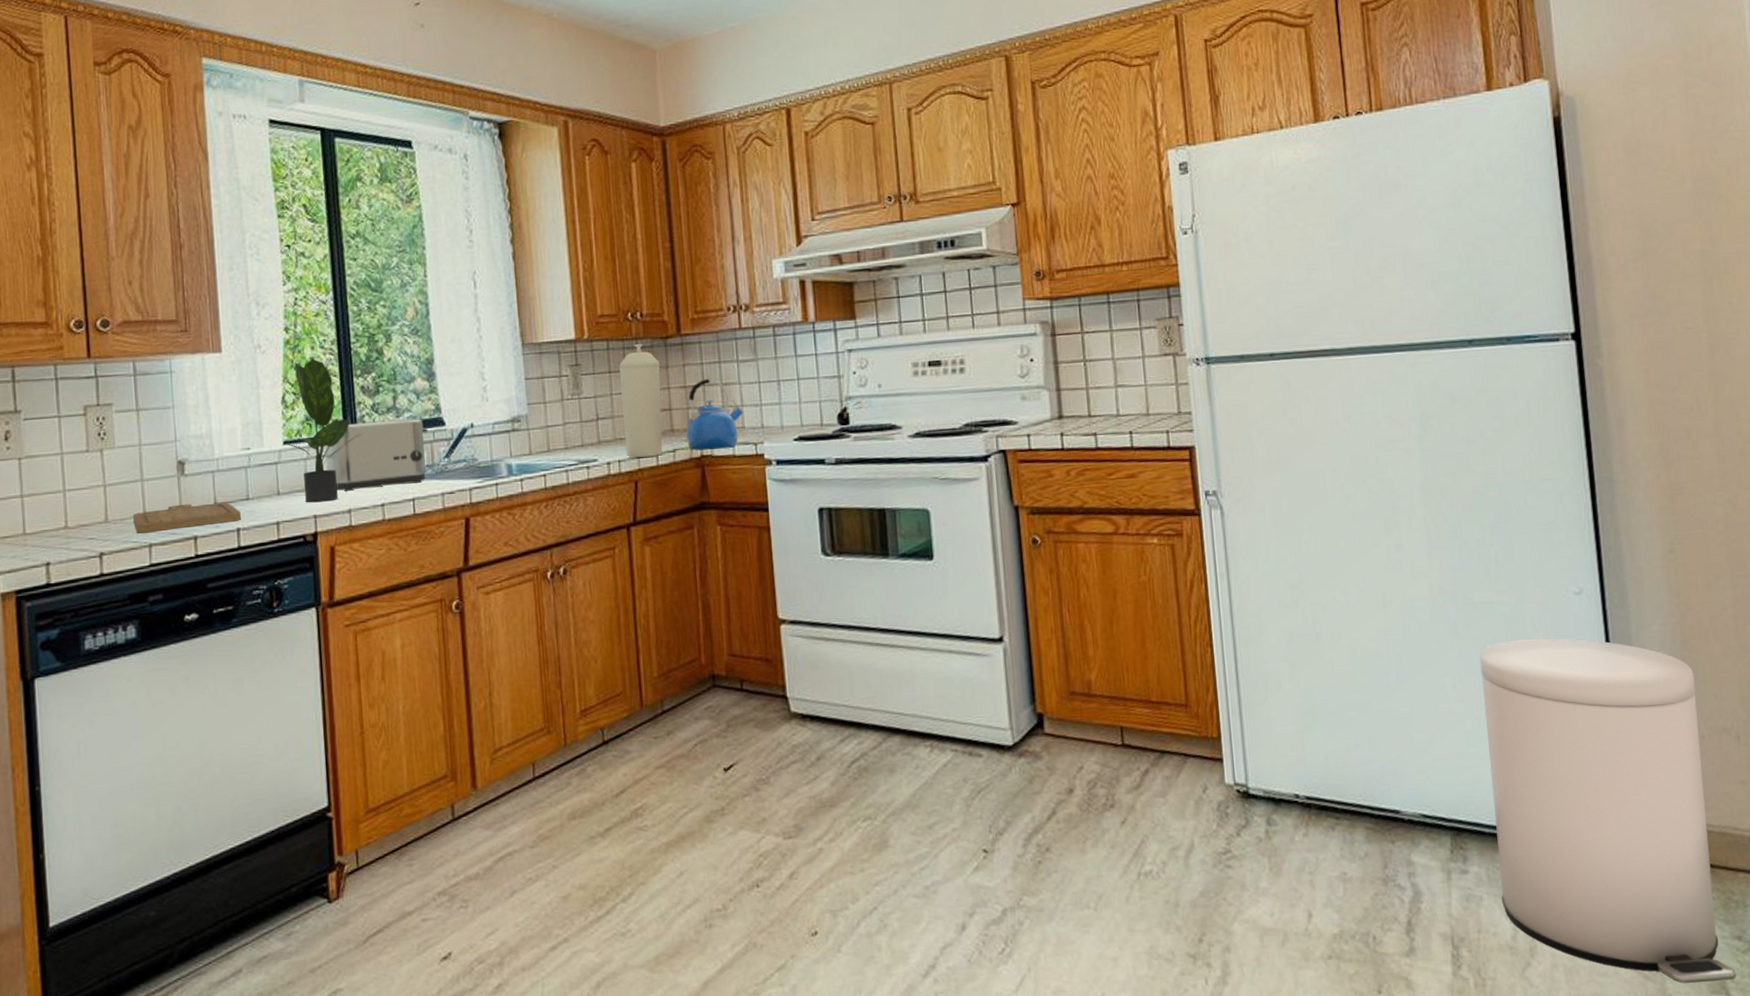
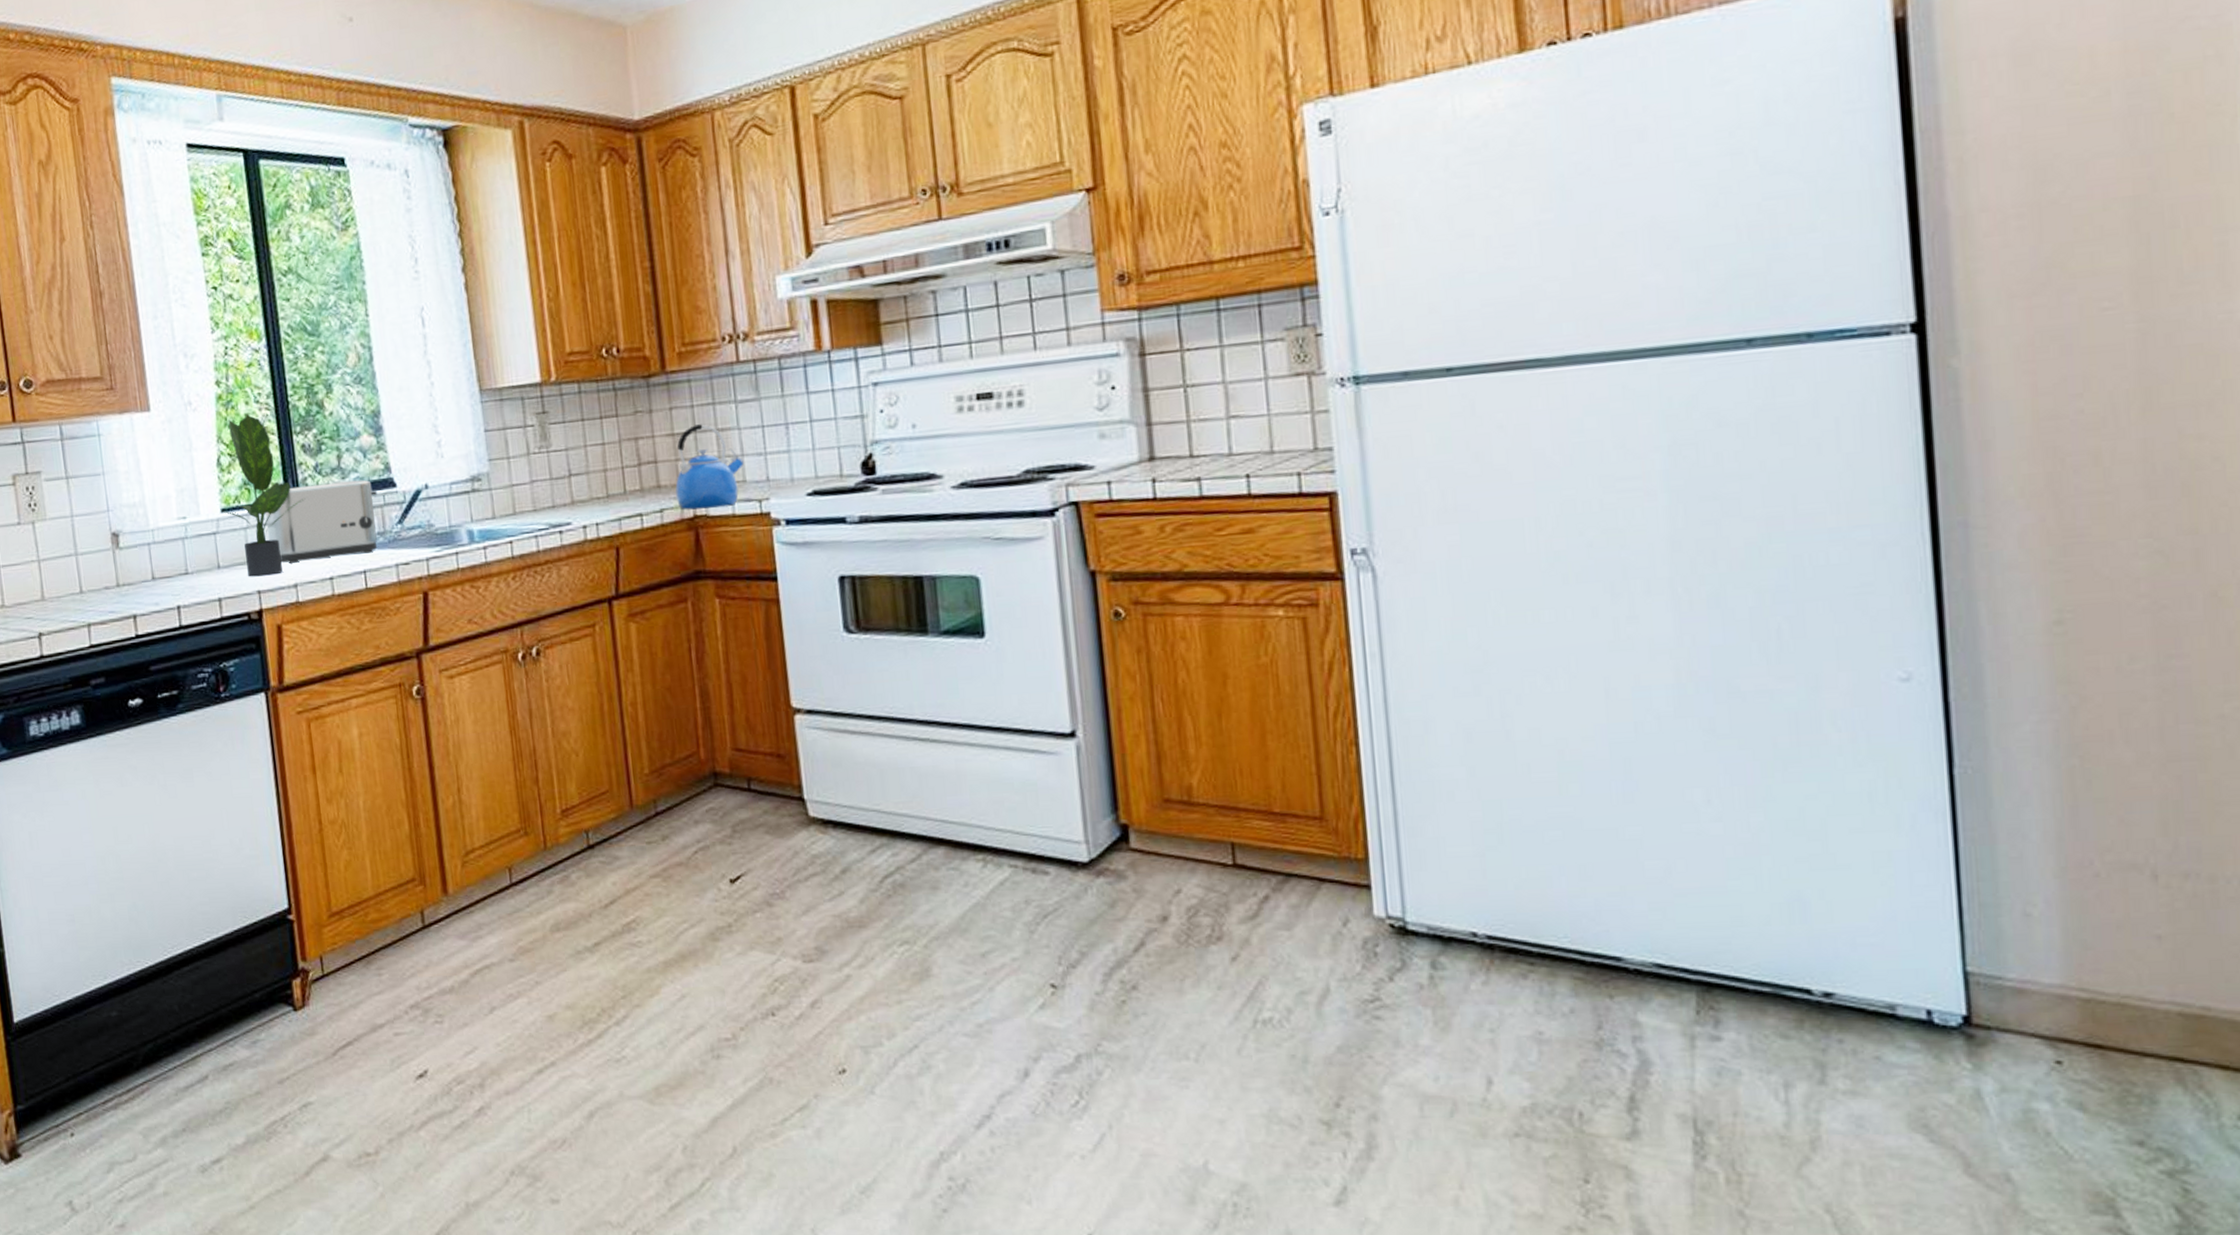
chopping board: present [133,502,241,534] -> none [69,577,181,612]
canister: present [619,343,663,458] -> none [593,384,648,520]
pedal bin: present [1479,637,1737,984] -> none [1748,738,2134,1198]

